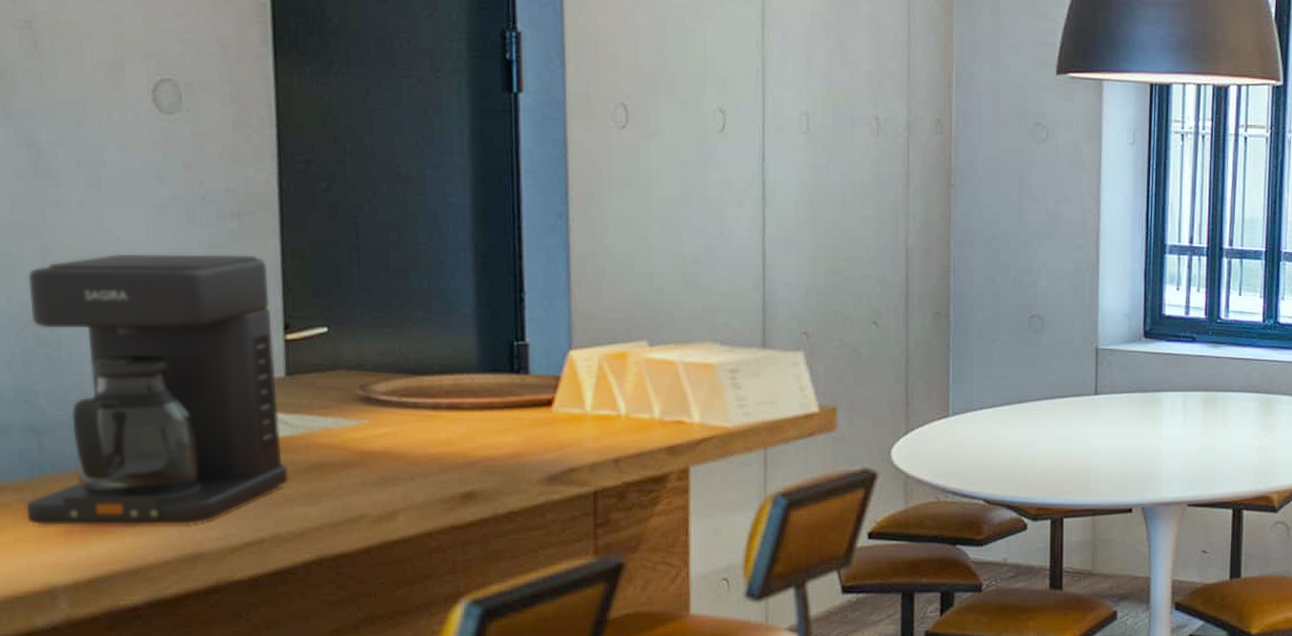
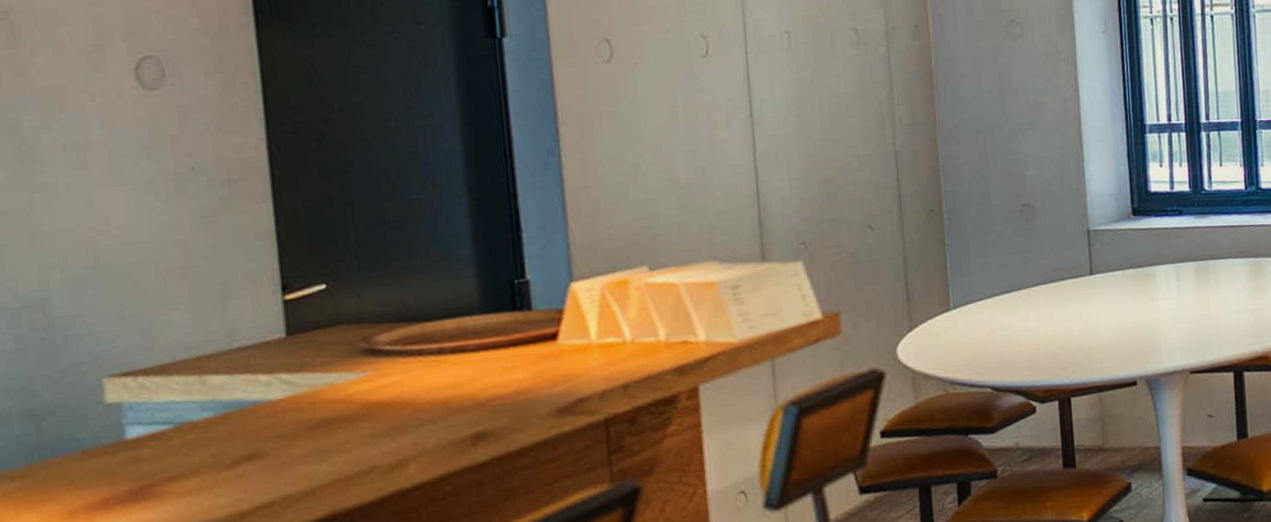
coffee maker: present [26,253,288,524] -> none [17,220,295,511]

